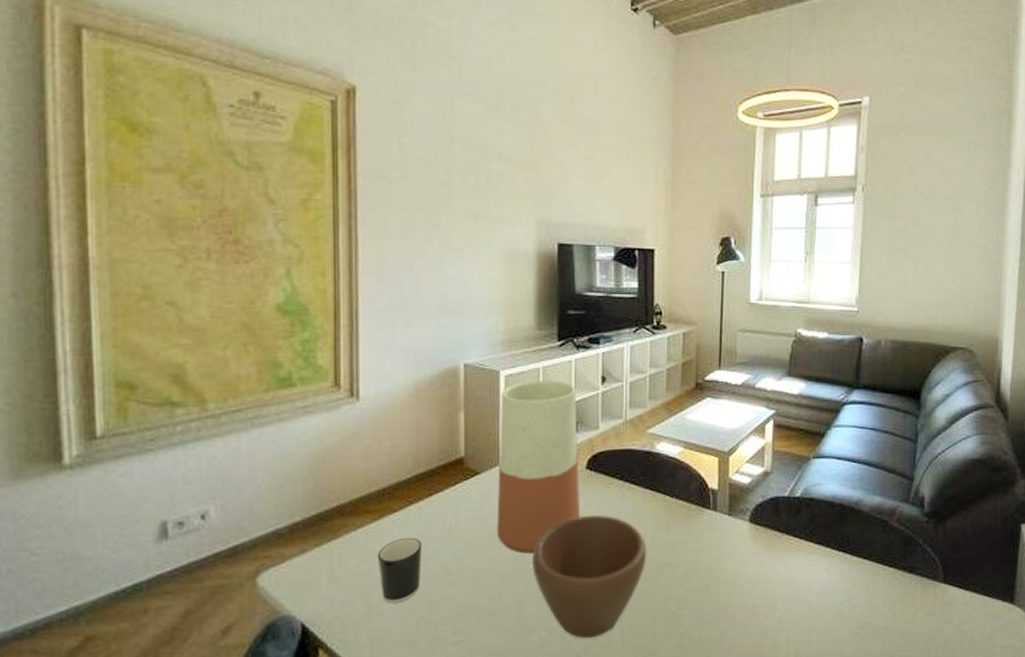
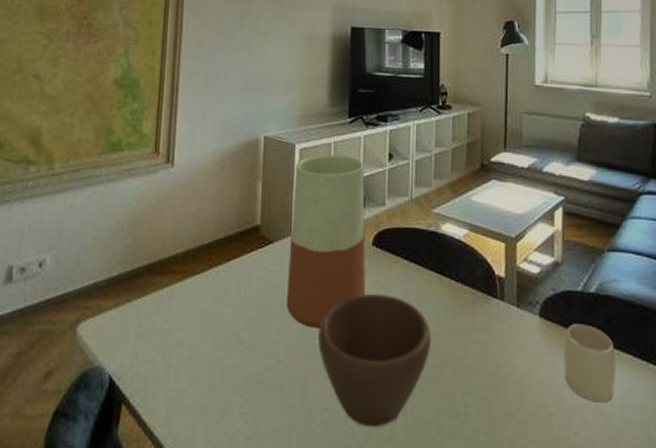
mug: present [377,537,422,603] -> none [178,300,218,366]
mug: none [771,525,816,592] -> present [563,324,616,403]

